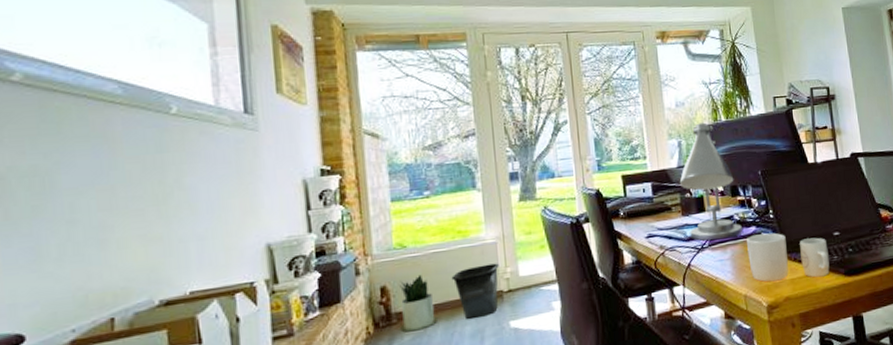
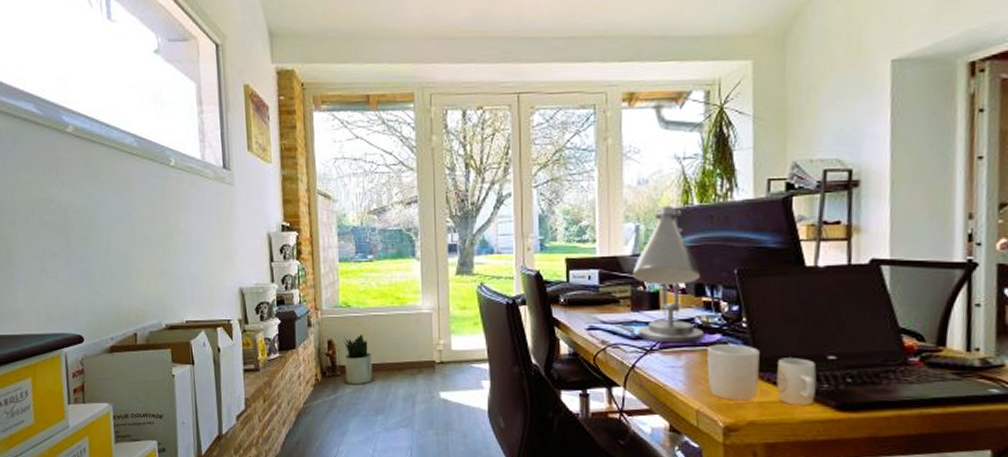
waste bin: present [451,263,499,320] -> none [389,333,433,384]

